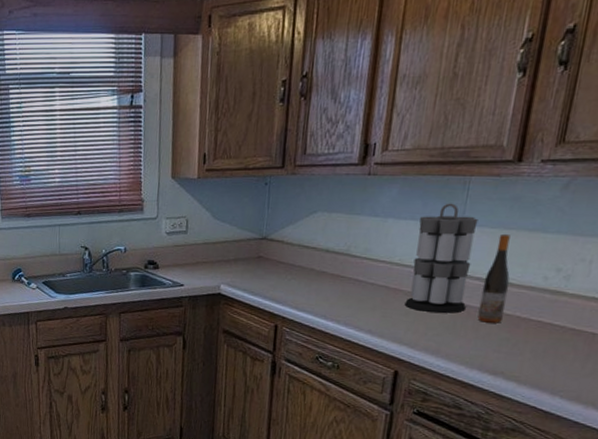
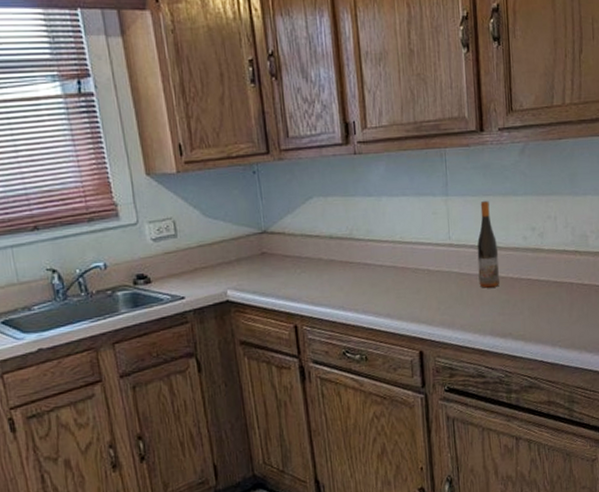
spice rack: present [404,203,478,313] -> none [410,175,467,287]

